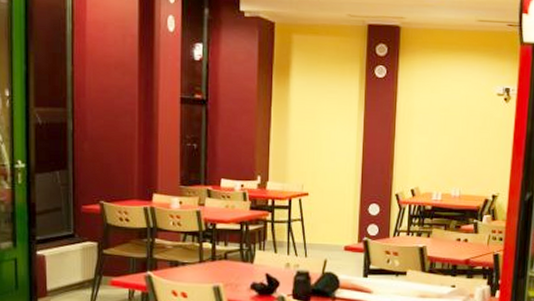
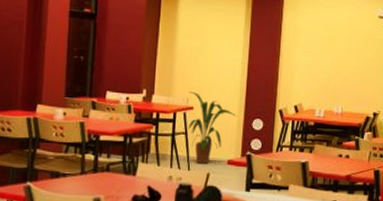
house plant: none [304,178,353,251] -> present [188,92,237,165]

